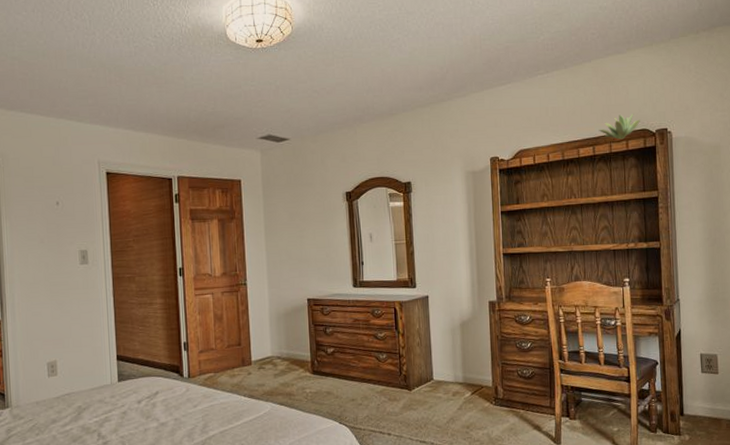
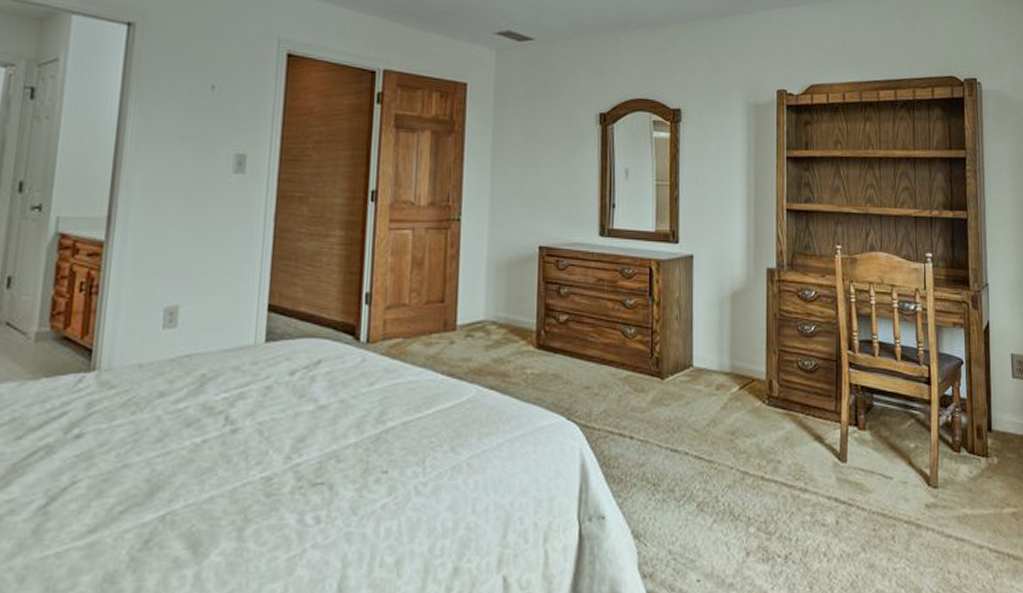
decorative plant: present [598,114,640,140] -> none [901,56,947,86]

